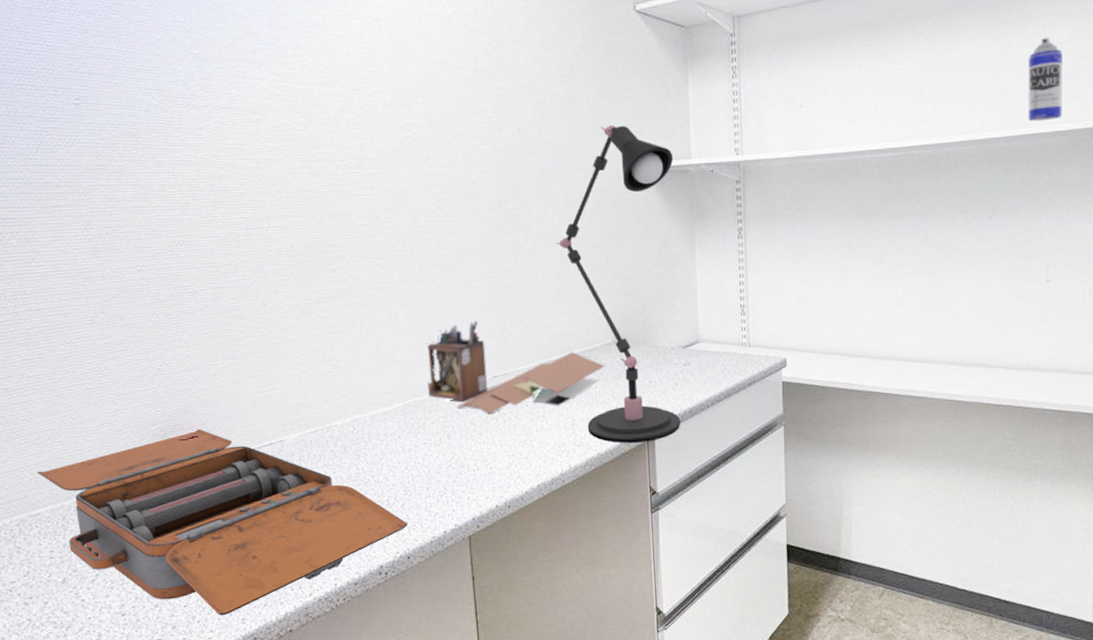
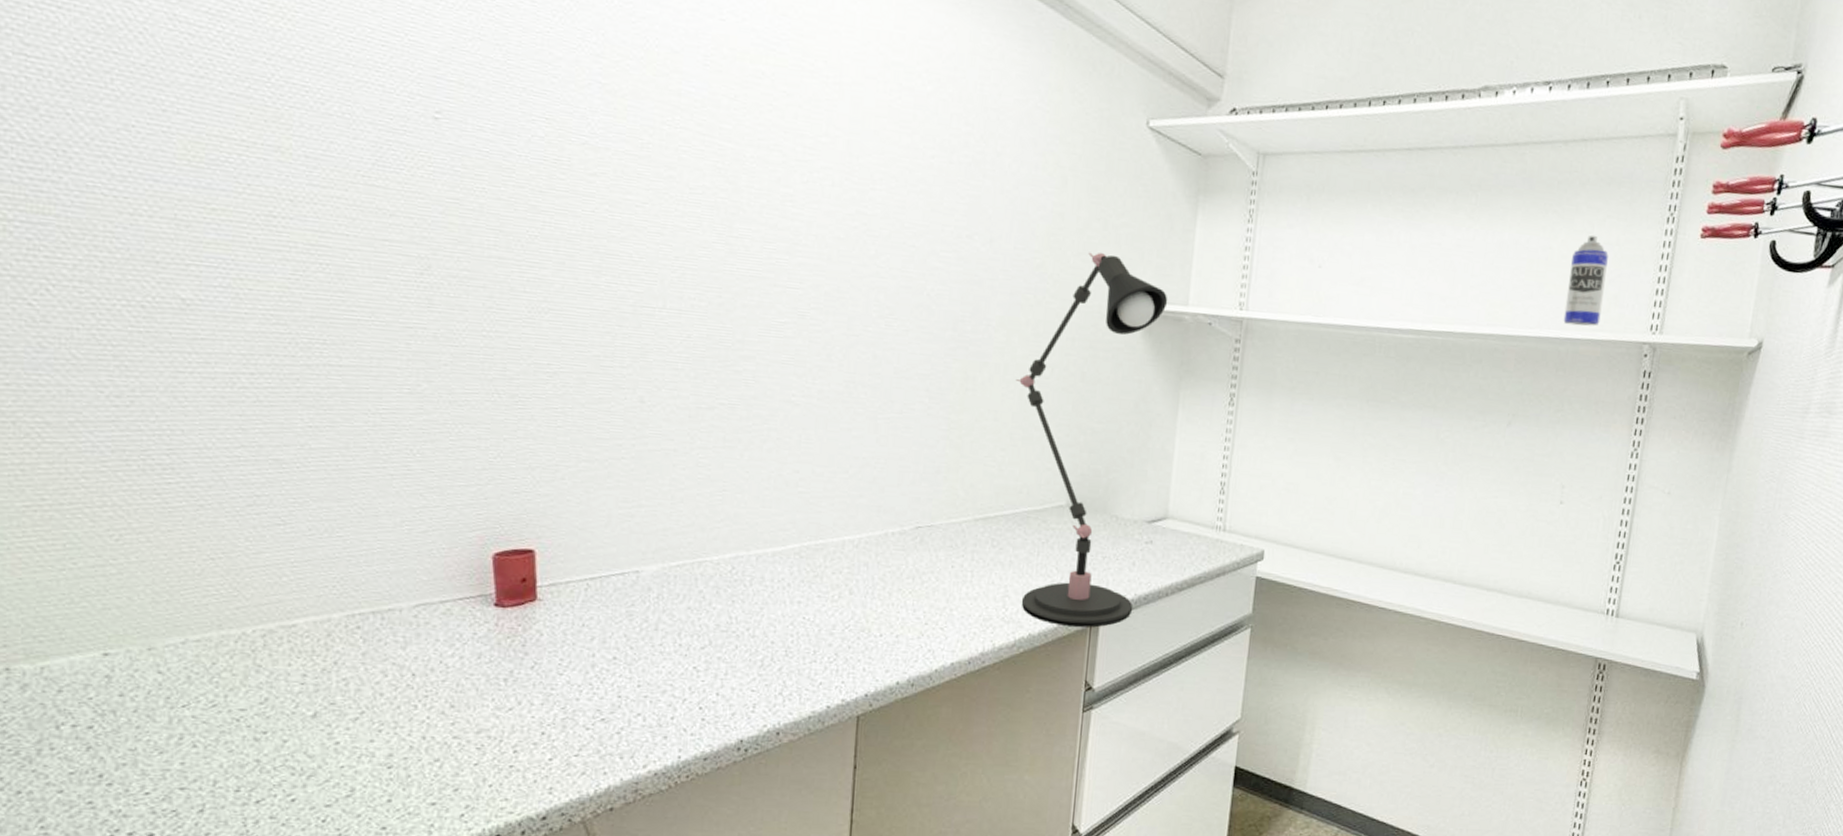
toolbox: present [37,429,409,615] -> none [302,543,784,781]
desk organizer: present [426,321,488,402] -> none [833,457,913,552]
papers: present [456,351,605,414] -> none [866,509,1054,572]

